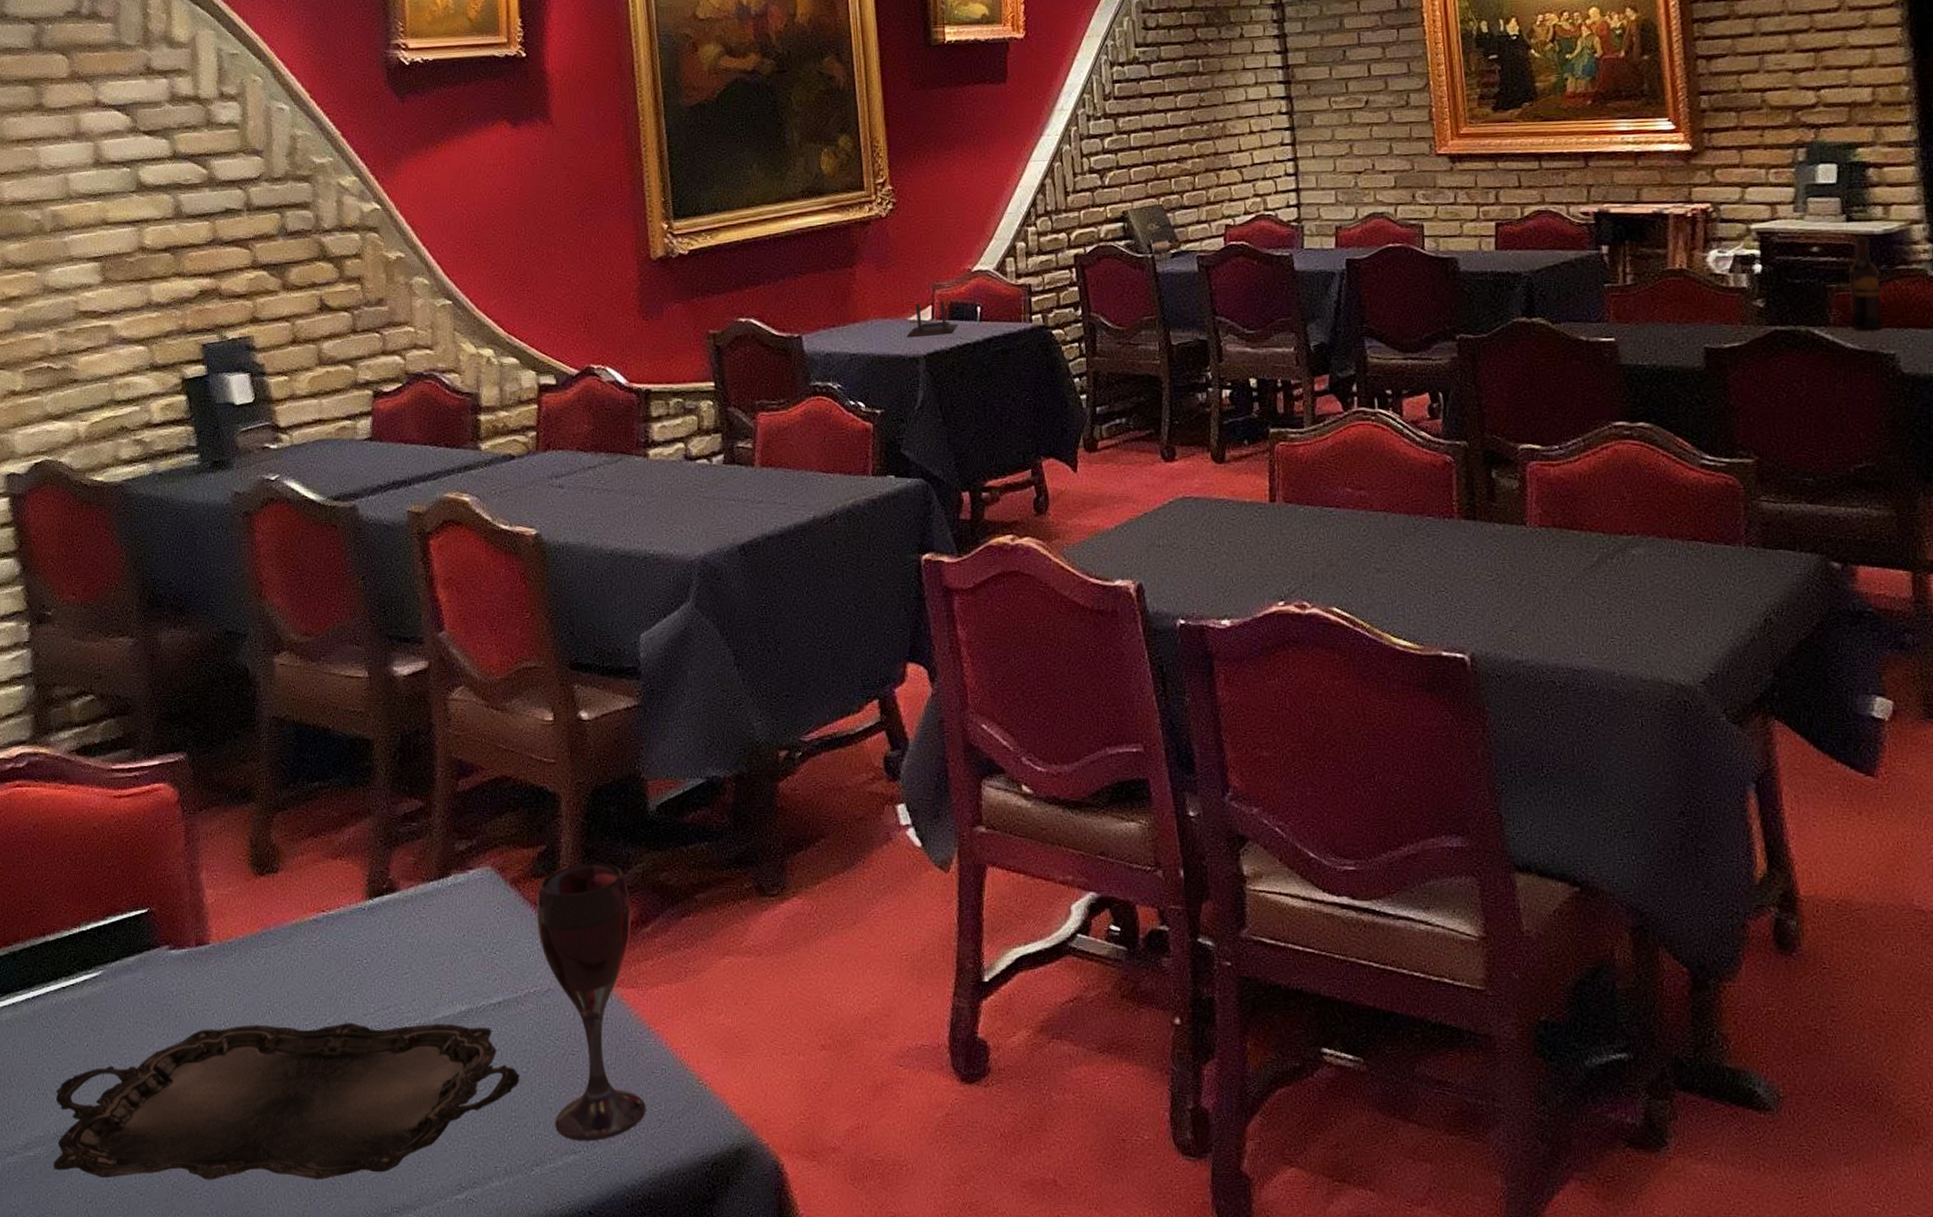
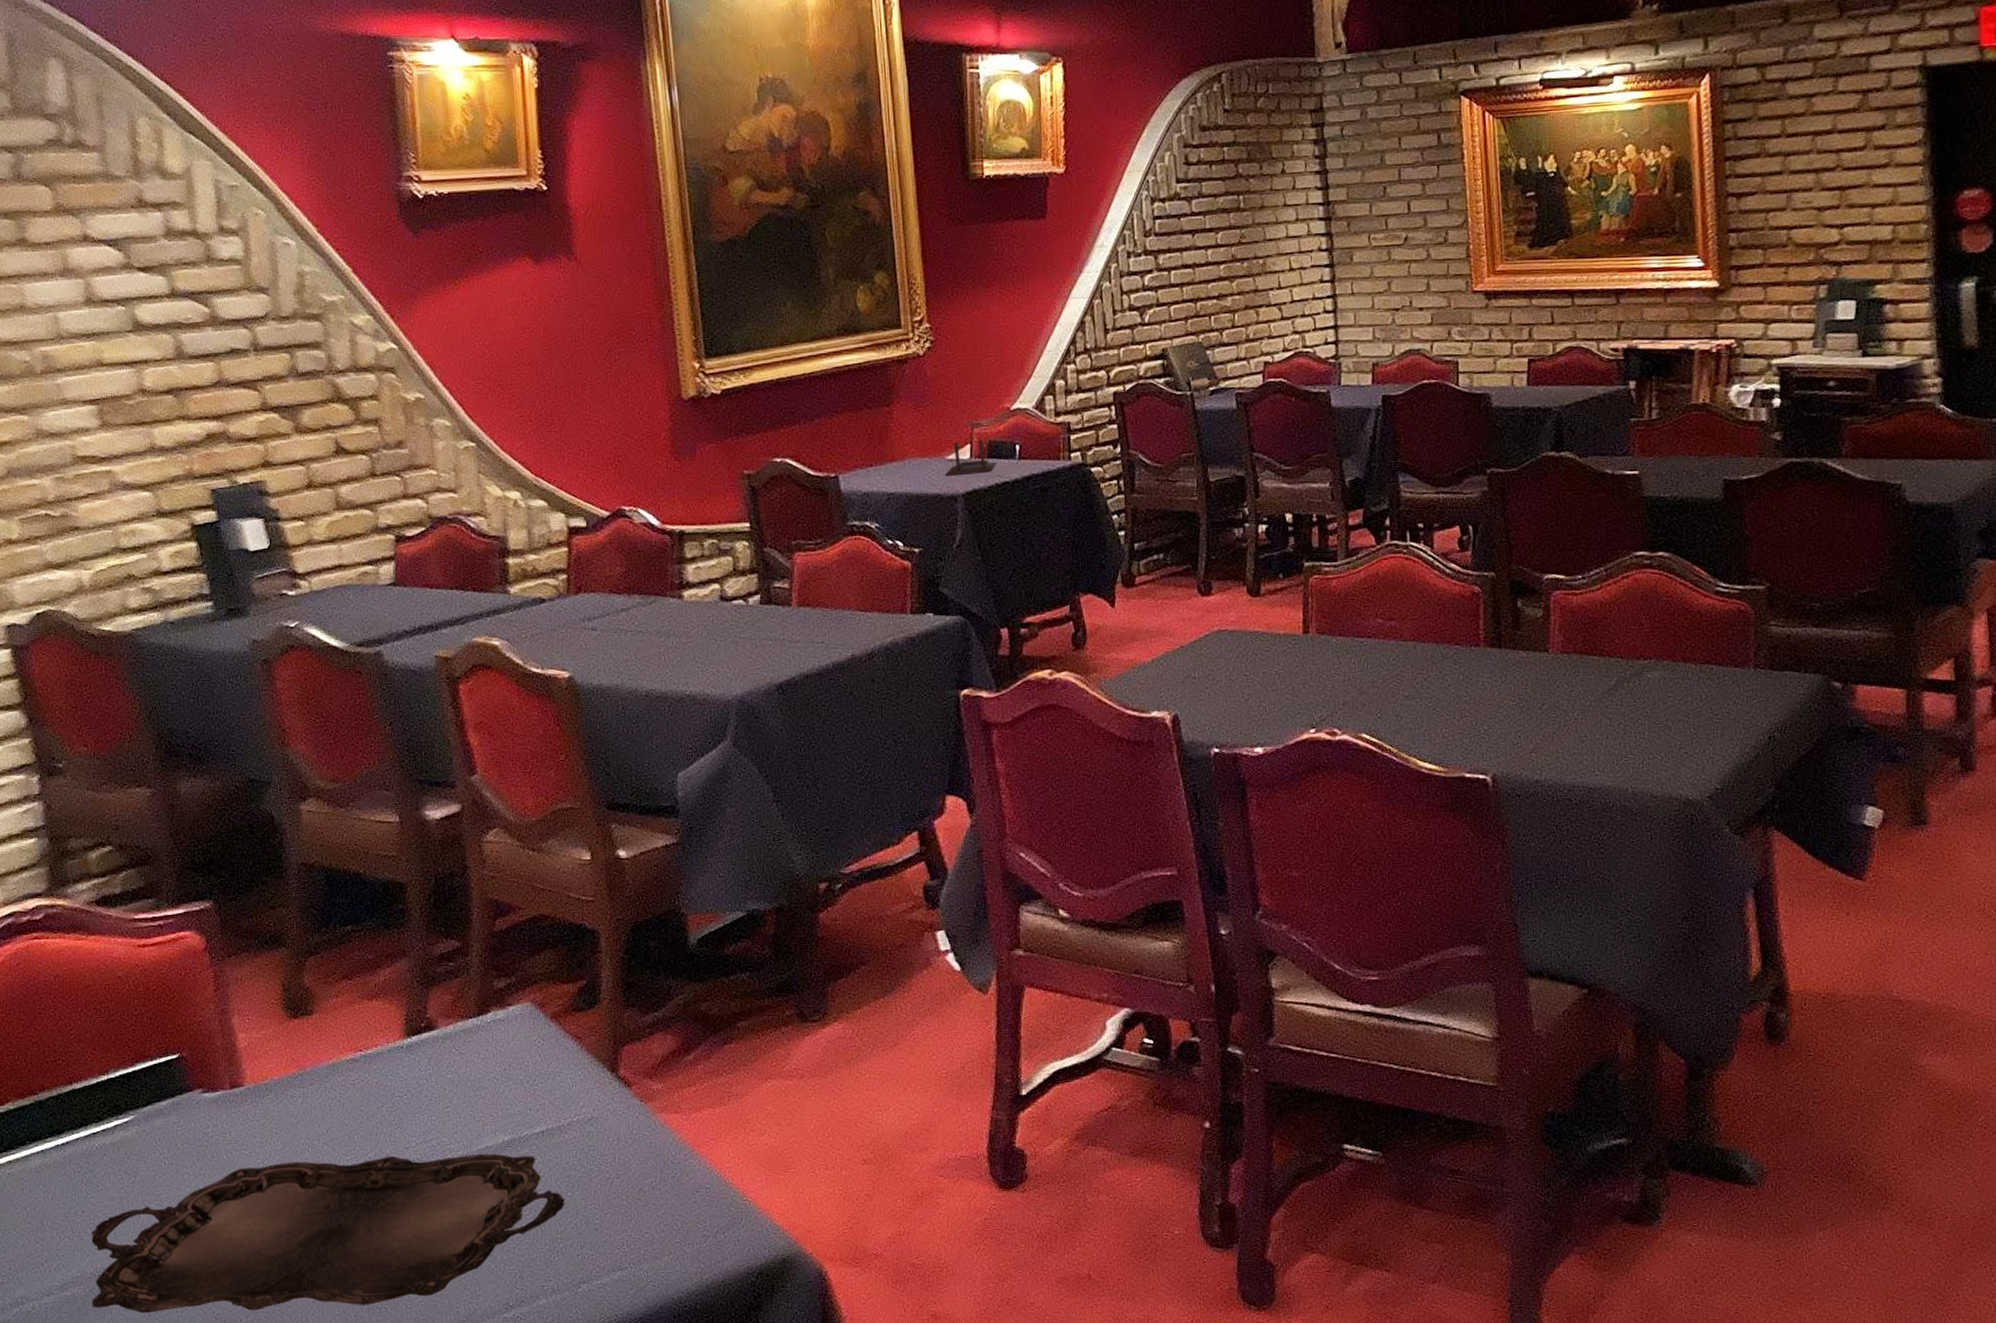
cup: present [537,863,646,1142] -> none [578,995,691,1259]
wine bottle: present [1848,235,1882,333] -> none [1861,370,1892,464]

